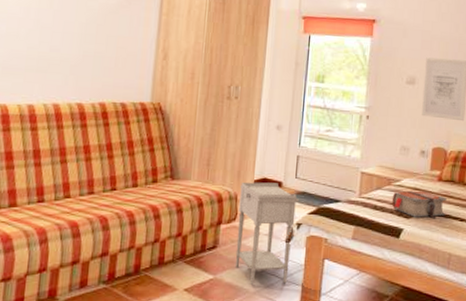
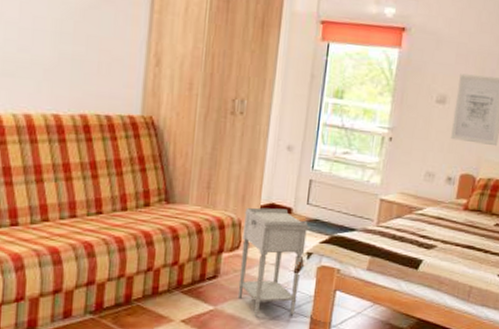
bible: present [391,190,447,219] -> none [412,220,472,250]

